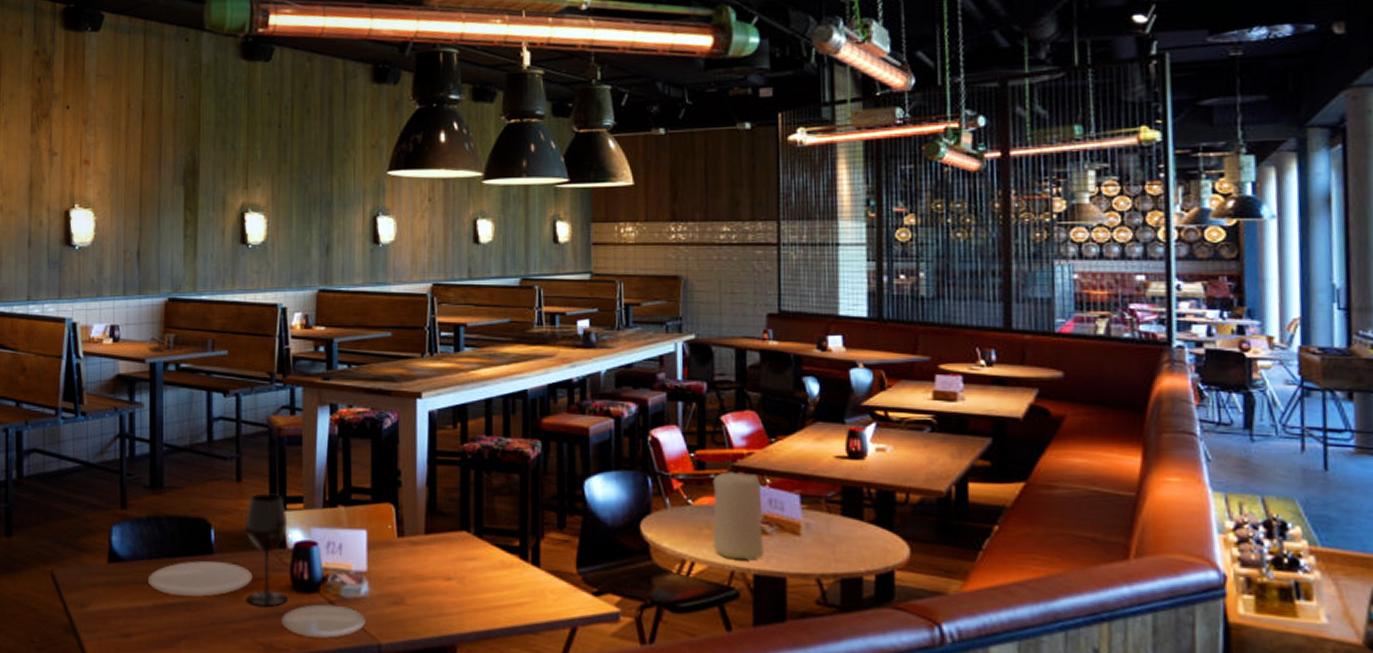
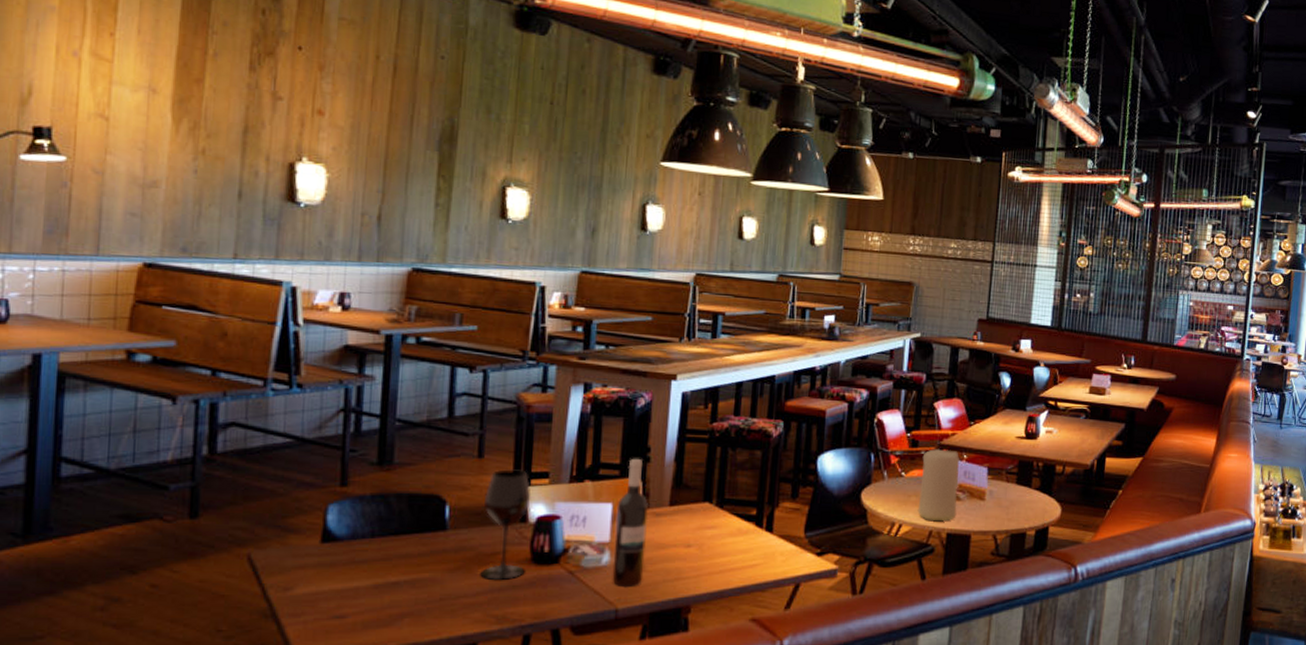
plate: present [147,560,253,597] -> none [368,537,489,575]
plate: present [282,604,365,638] -> none [518,575,604,606]
wine bottle: none [371,482,405,620] -> present [612,458,649,586]

